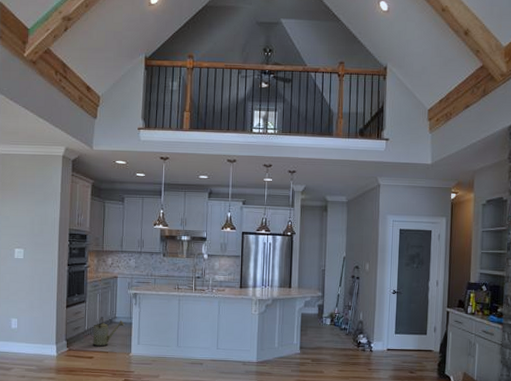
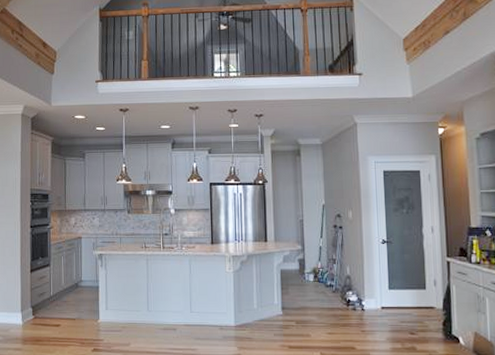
watering can: present [90,317,124,348] -> none [56,281,91,314]

